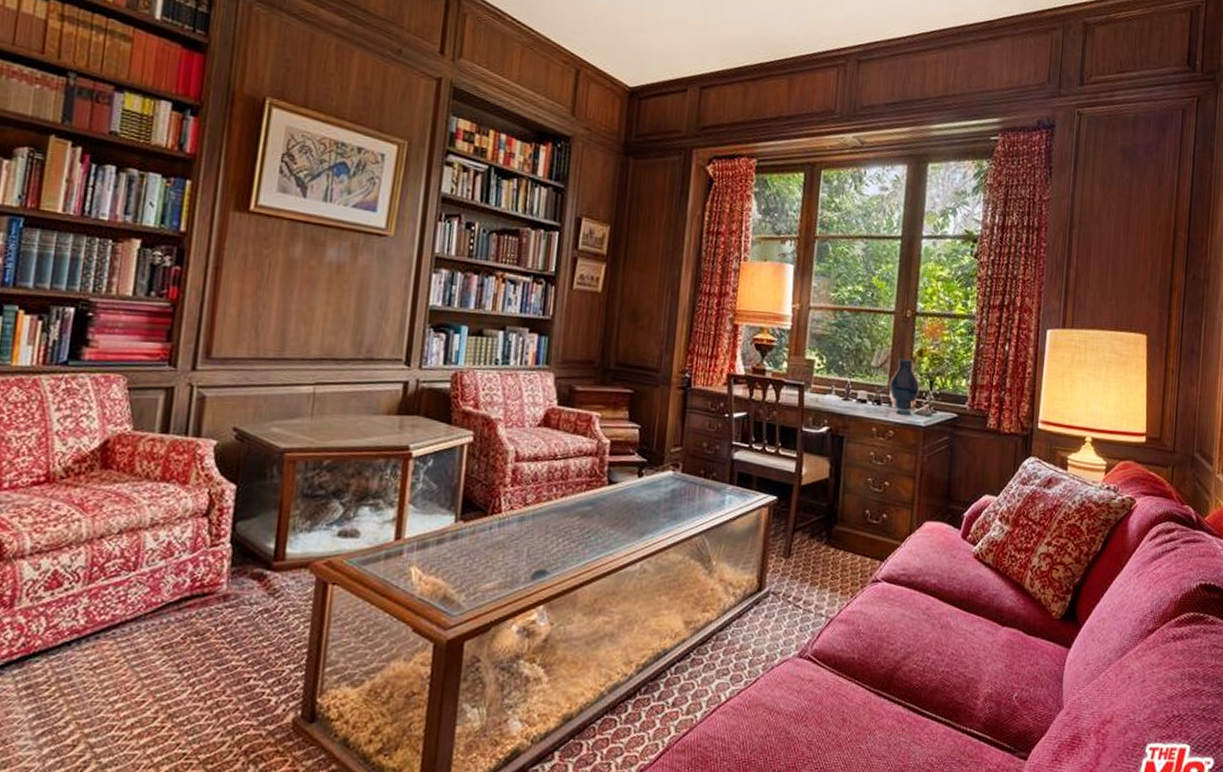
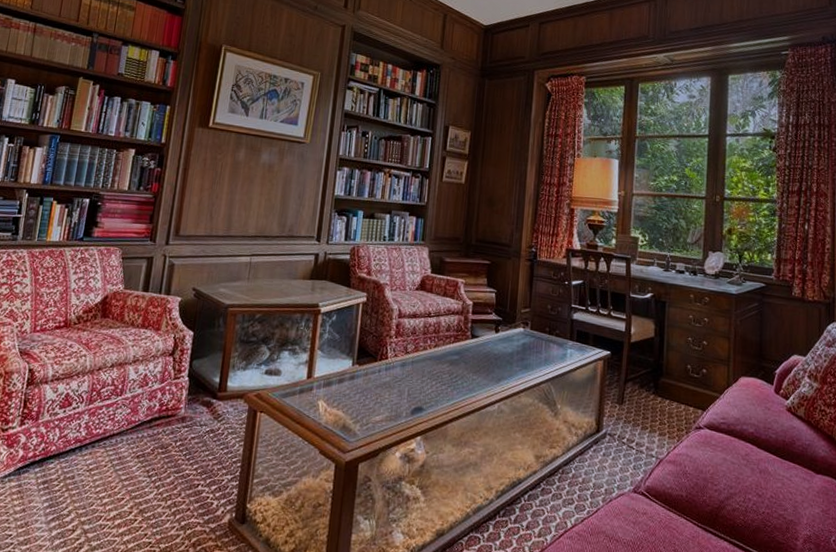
vase: present [889,358,920,415] -> none [703,236,731,284]

